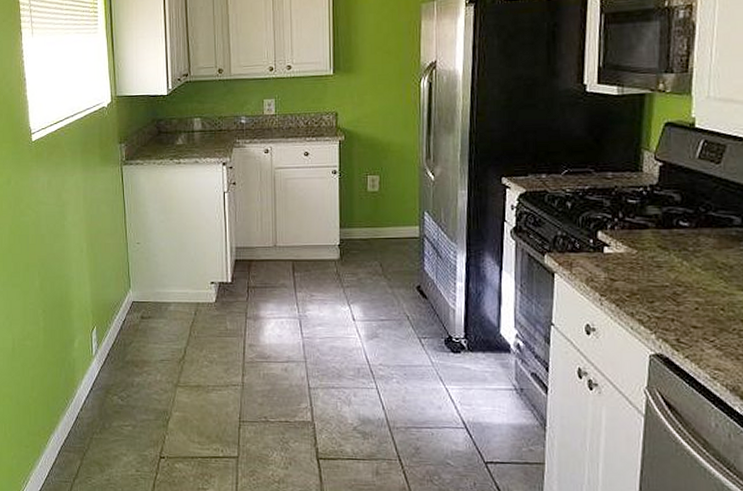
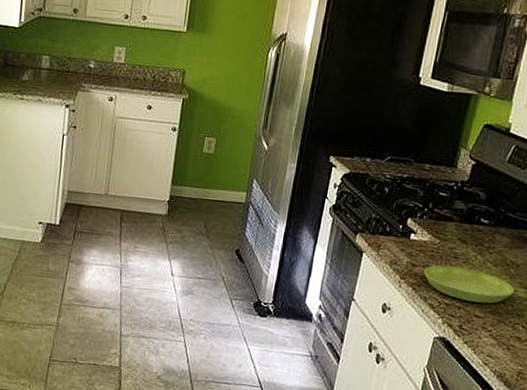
saucer: none [625,276,734,312] -> present [423,265,515,304]

